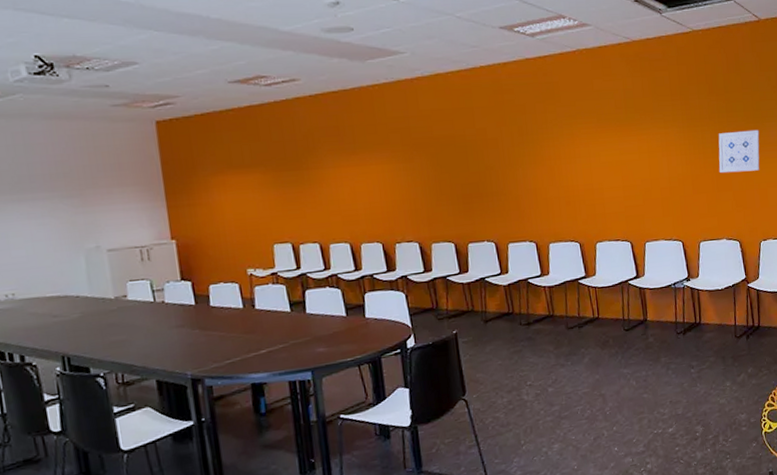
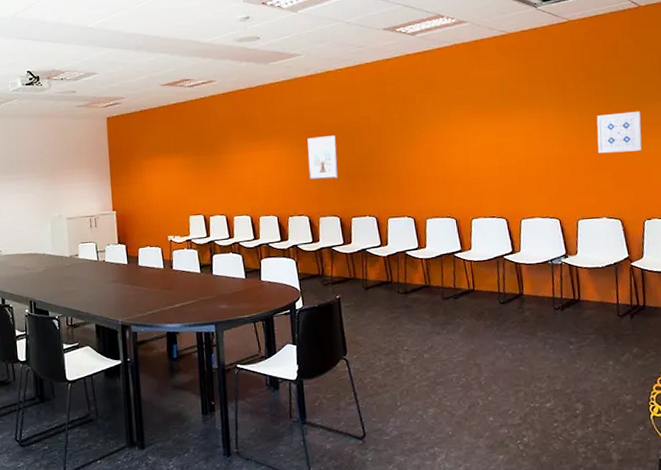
picture frame: none [415,149,452,200] -> present [307,135,338,180]

